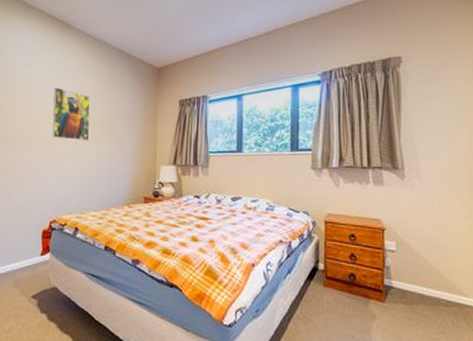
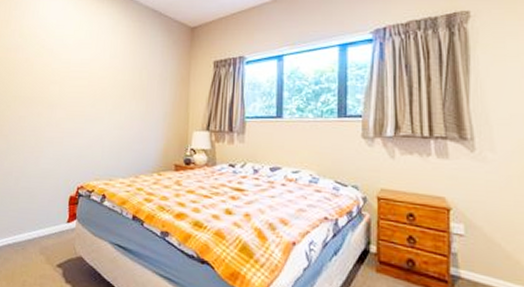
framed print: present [52,88,91,141] -> none [82,49,121,104]

